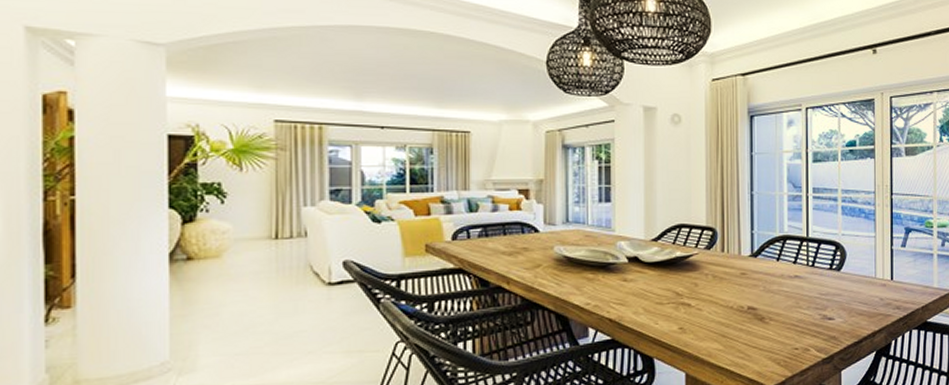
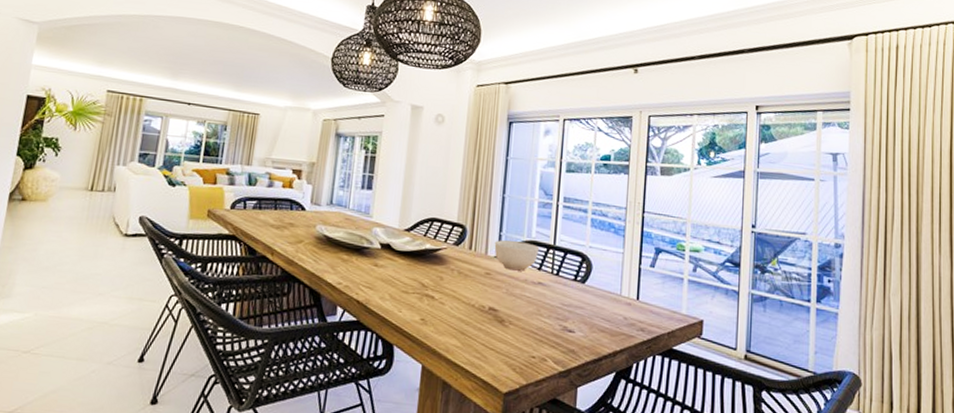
bowl: none [747,238,793,267] -> present [494,240,540,271]

